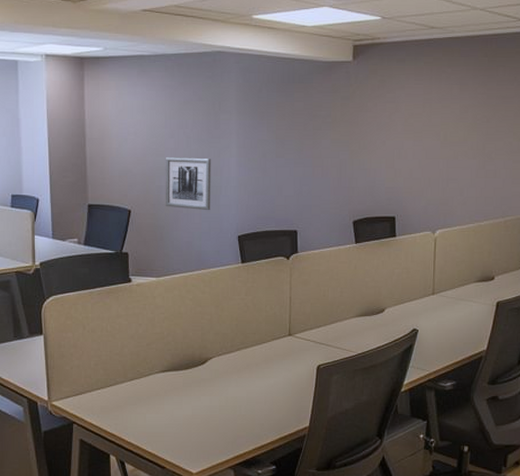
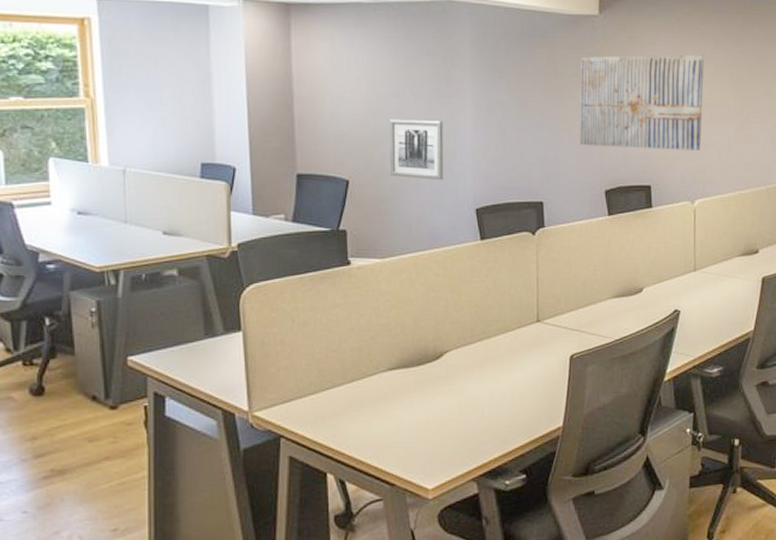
wall art: none [331,96,450,185] -> present [579,54,705,150]

